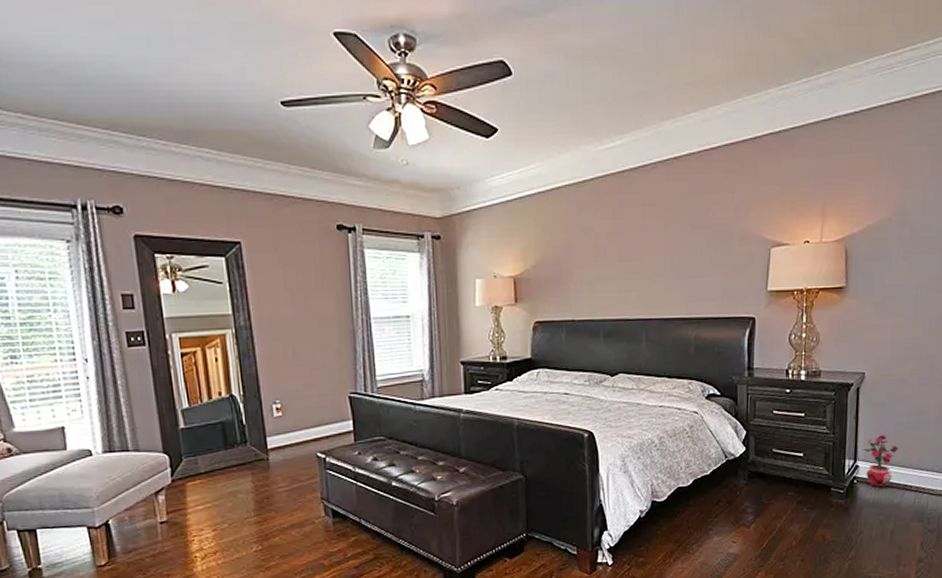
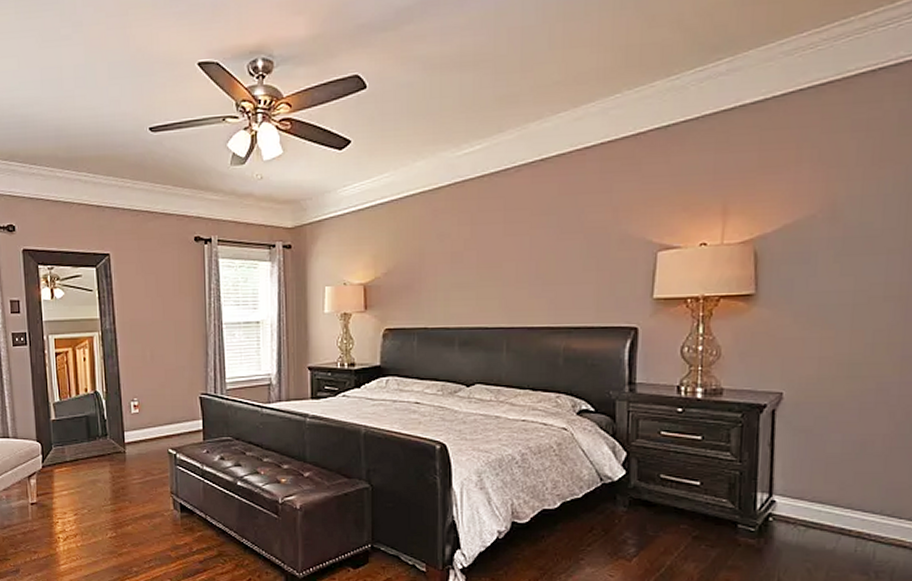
potted plant: present [861,435,899,488] -> none [779,467,833,529]

